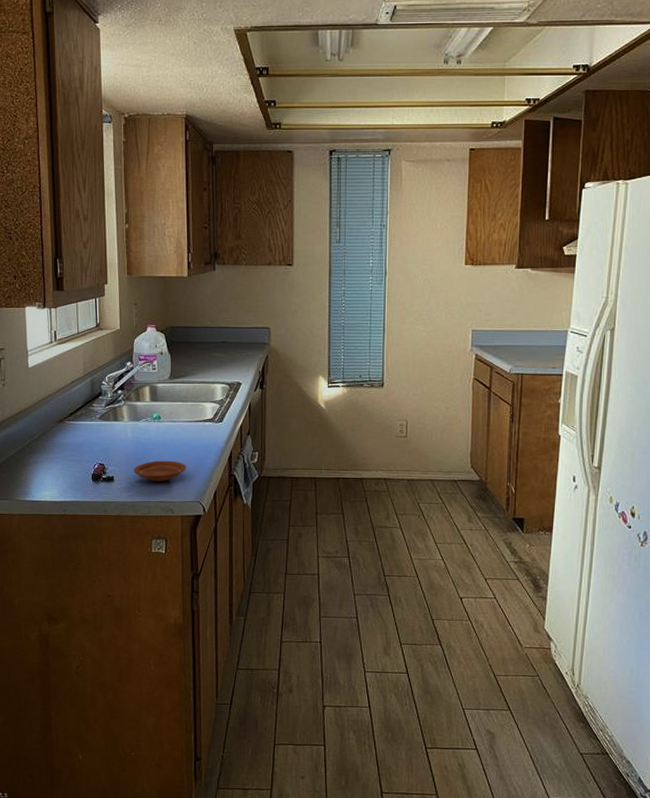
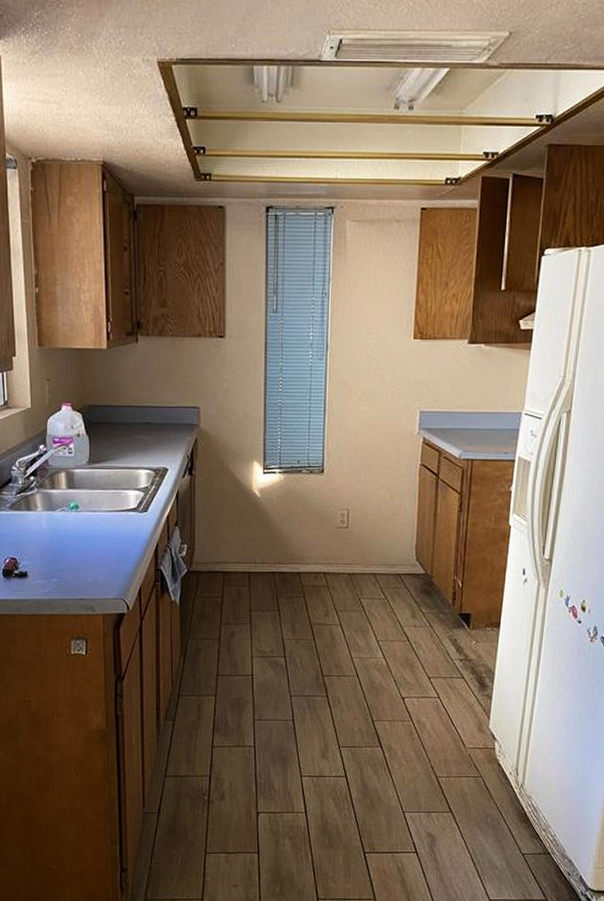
plate: present [133,460,186,481] -> none [49,554,108,577]

